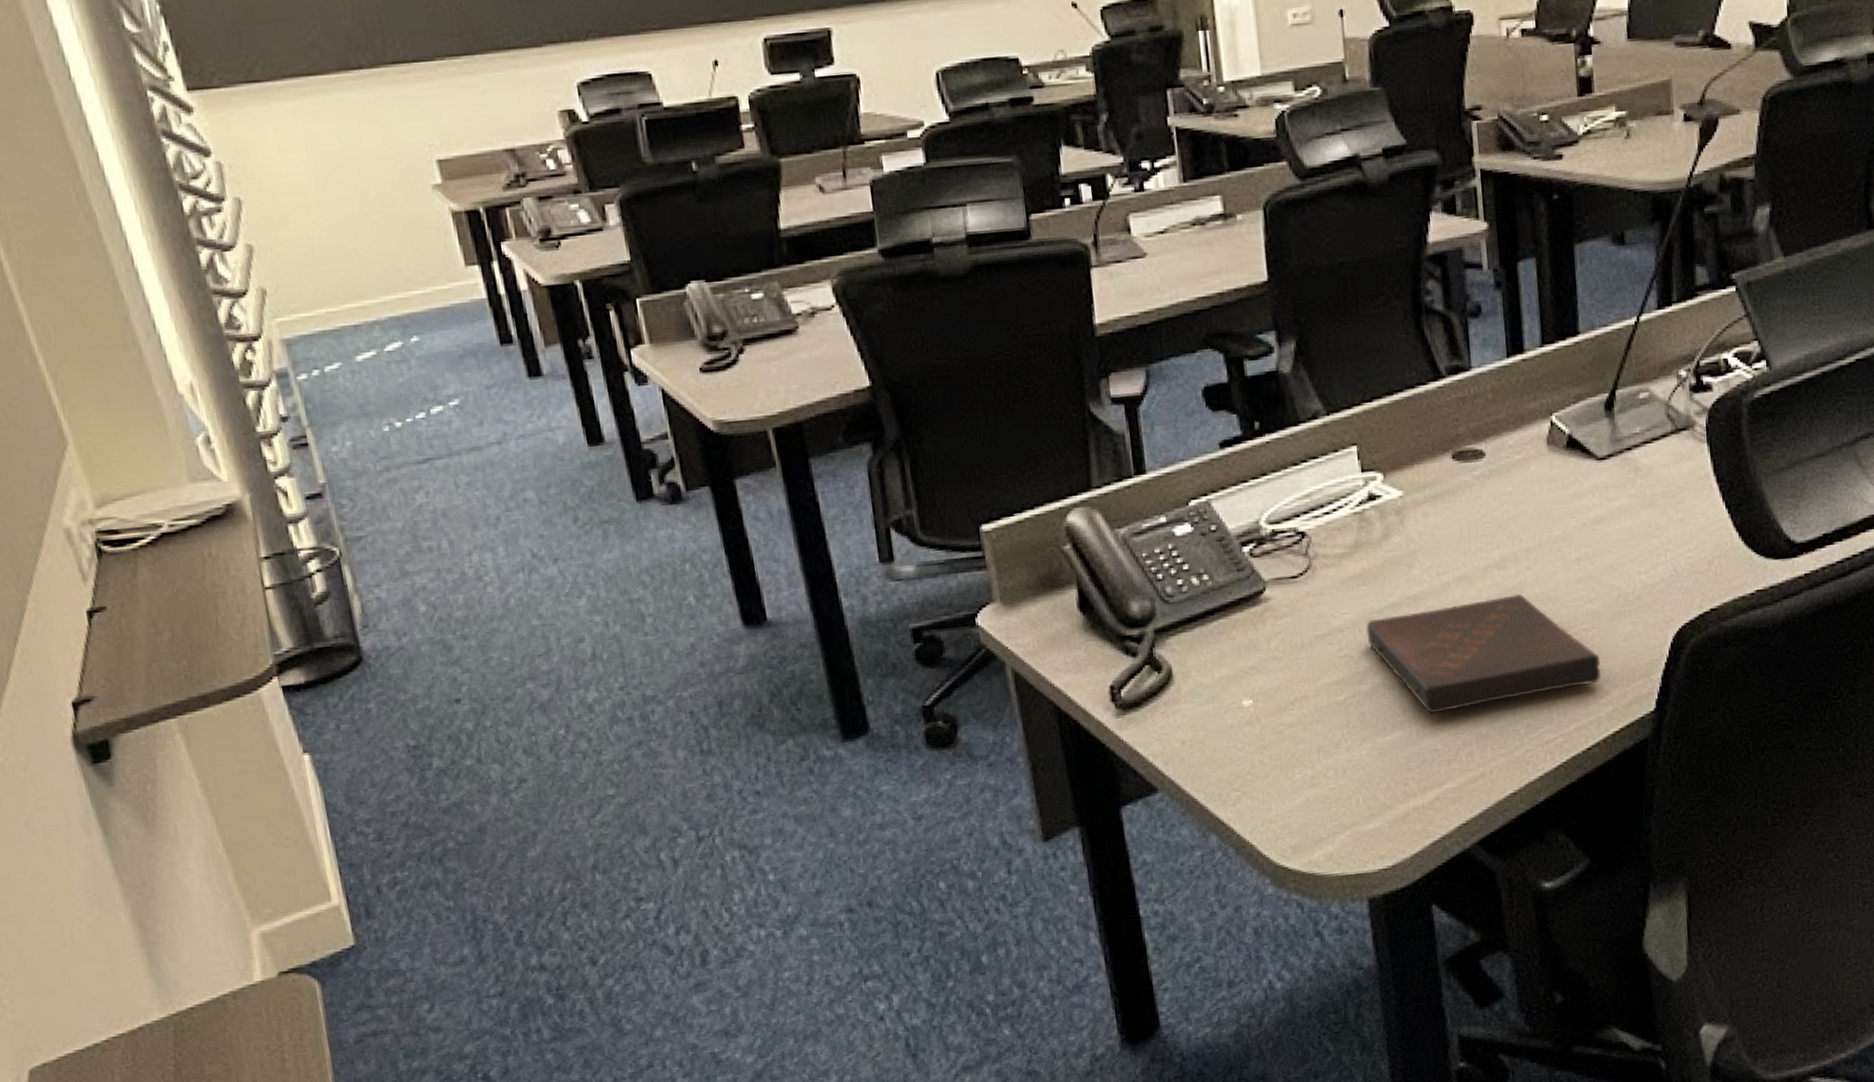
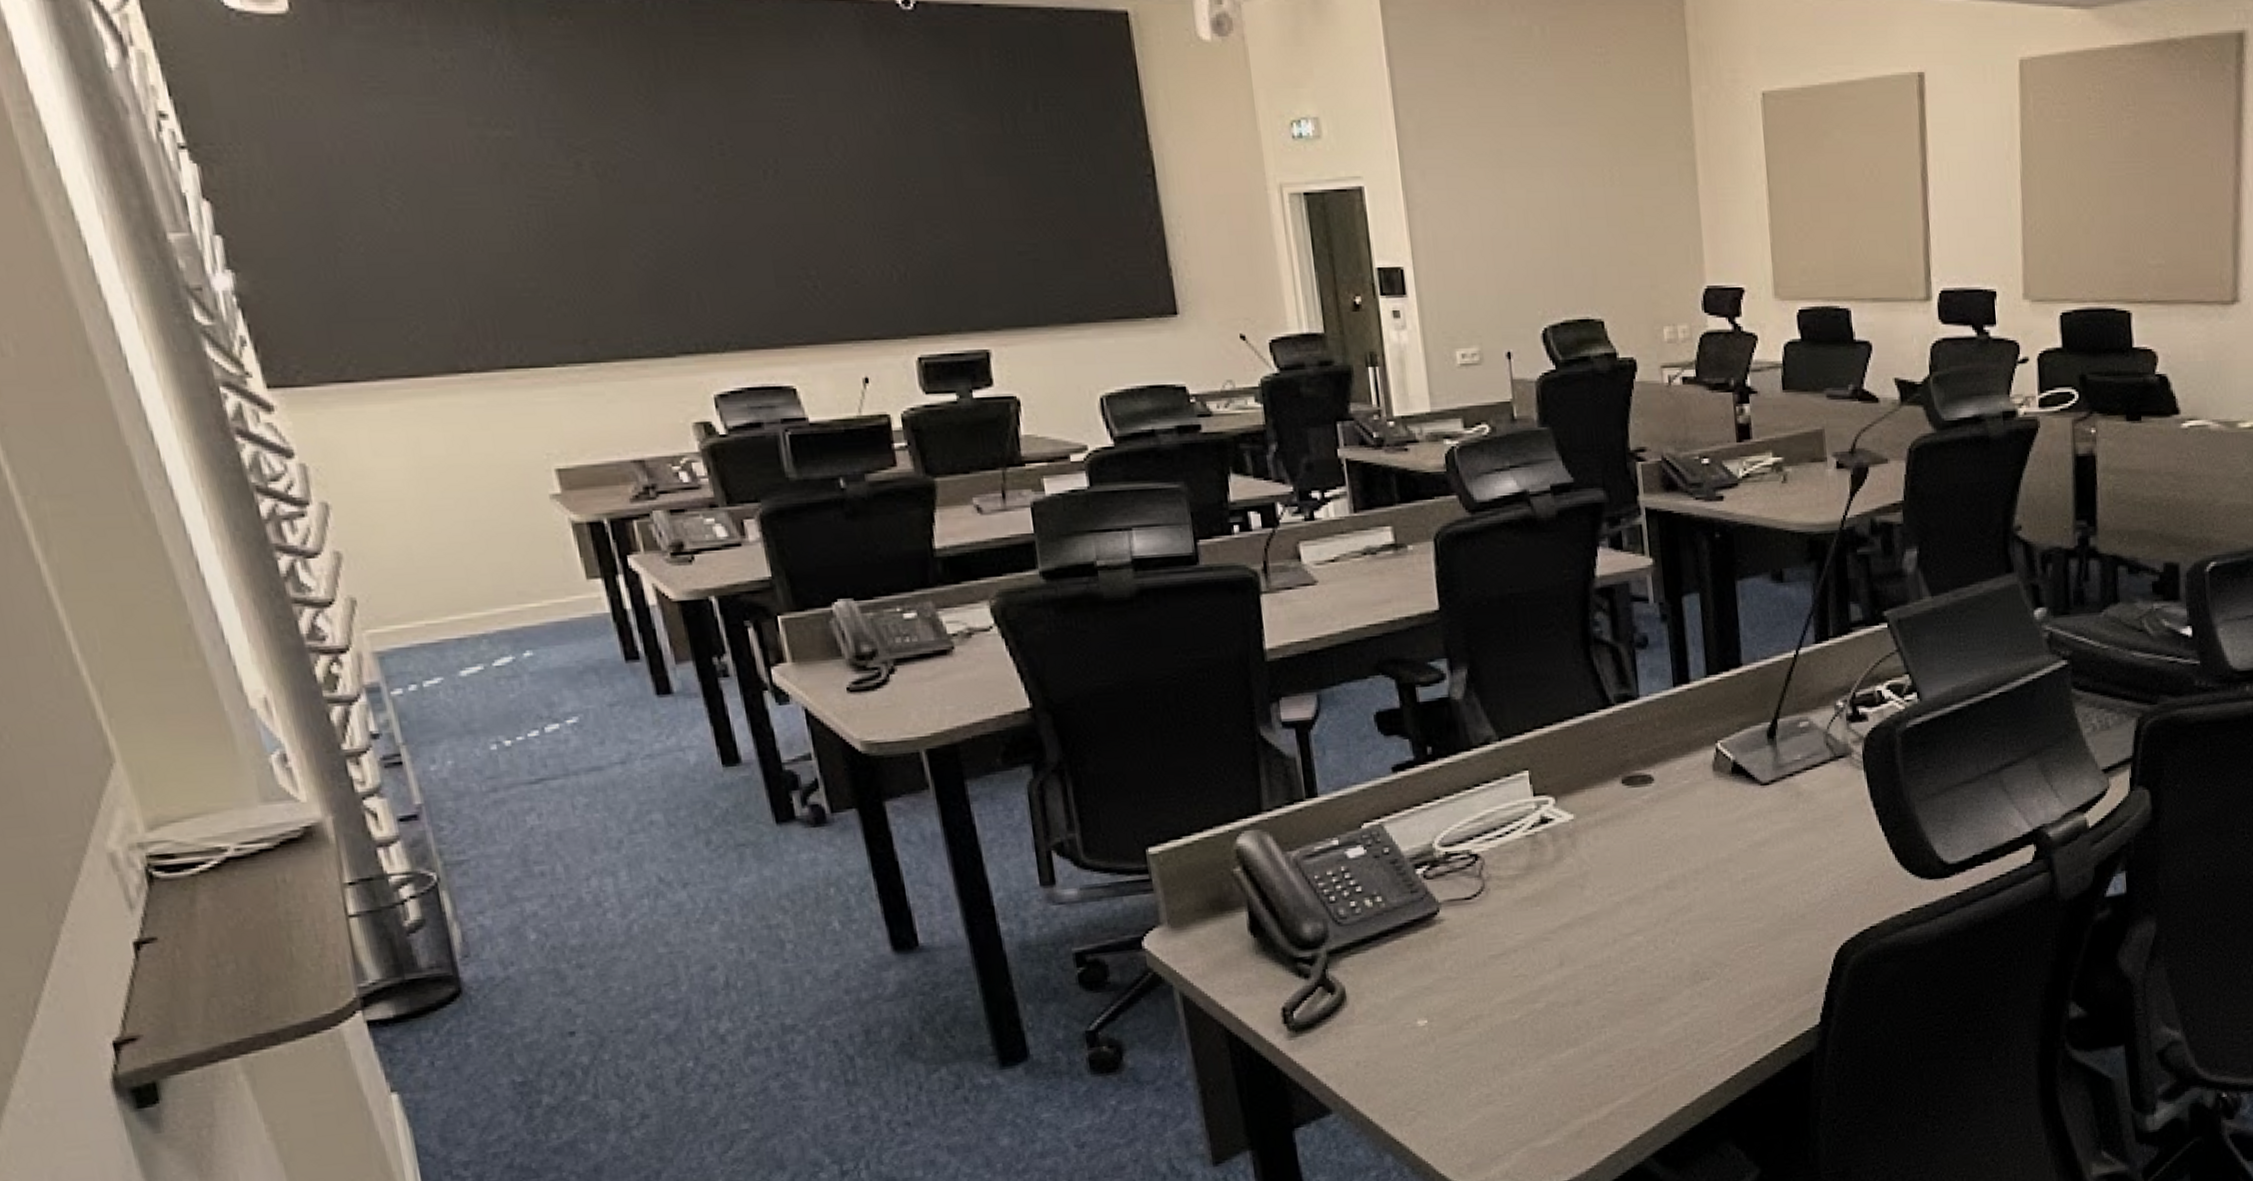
book: present [1366,593,1601,714] -> none [1539,913,1768,1031]

